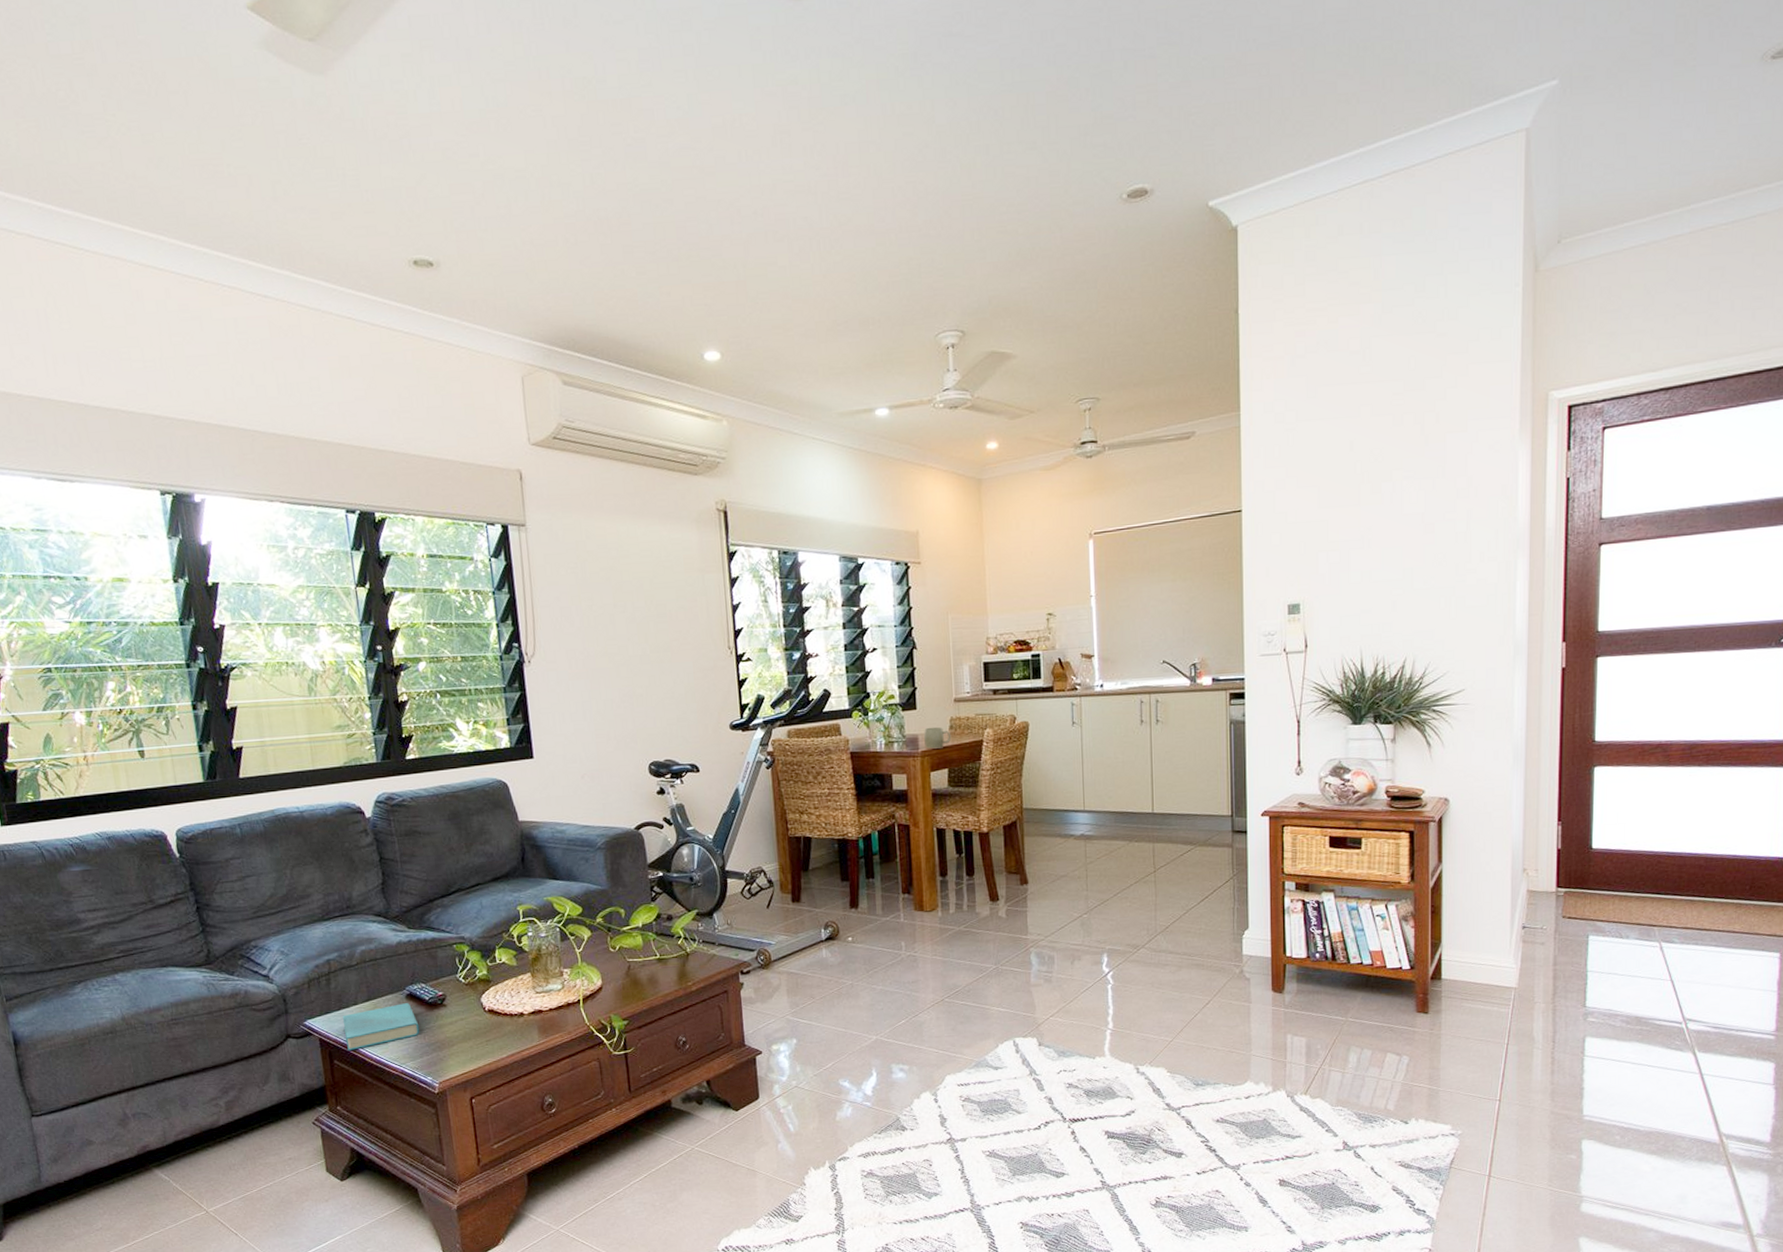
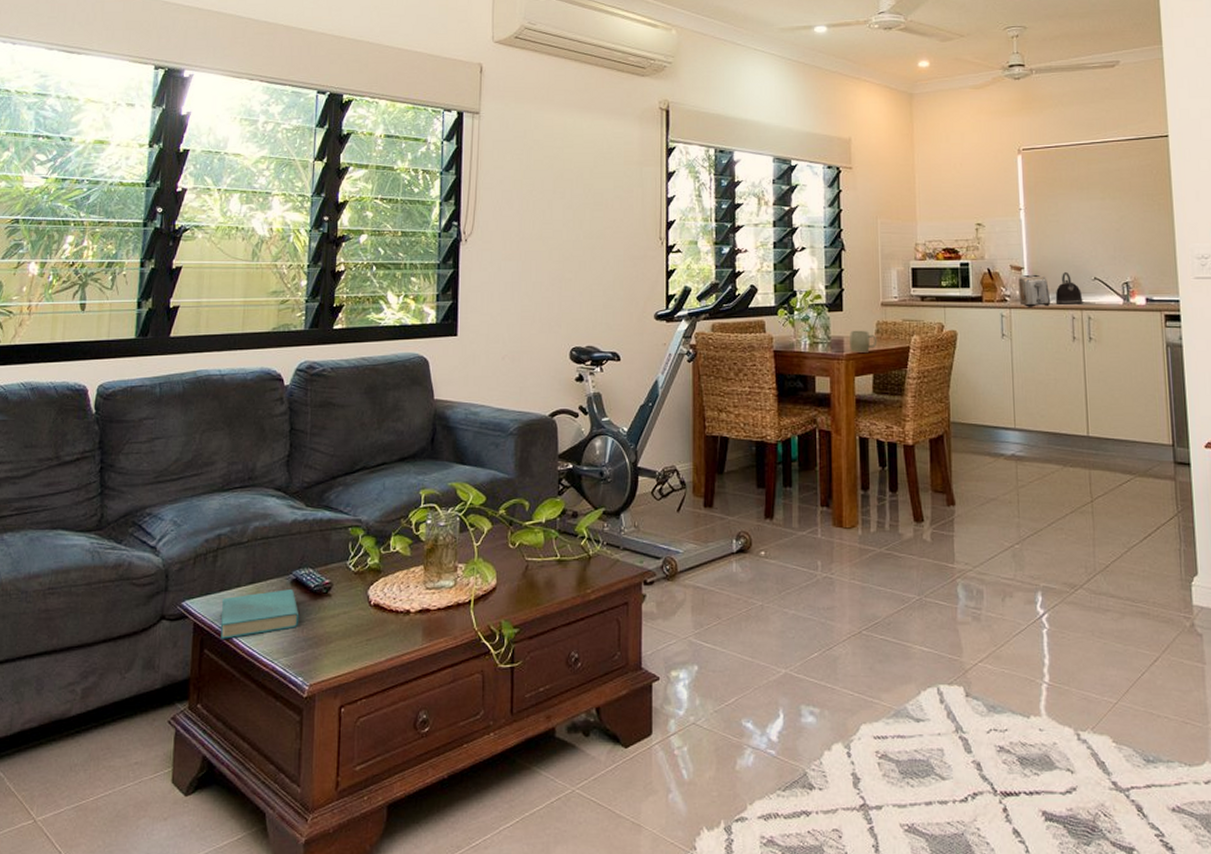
toaster: none [1088,661,1121,696] -> present [1018,274,1051,309]
kettle: none [1124,656,1152,691] -> present [1055,271,1083,306]

